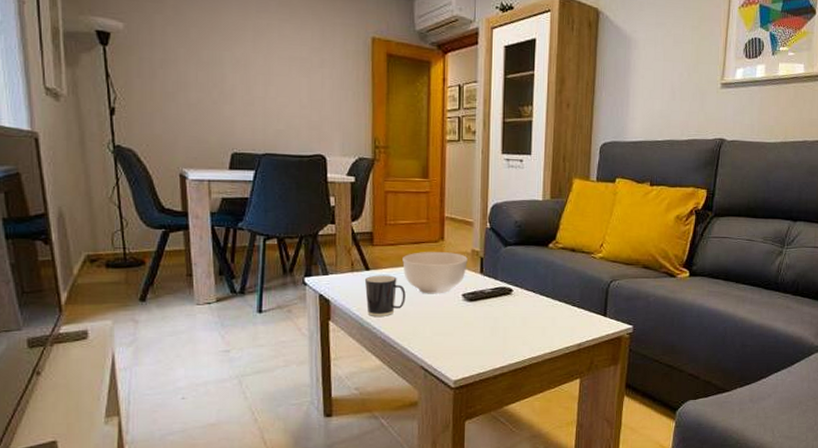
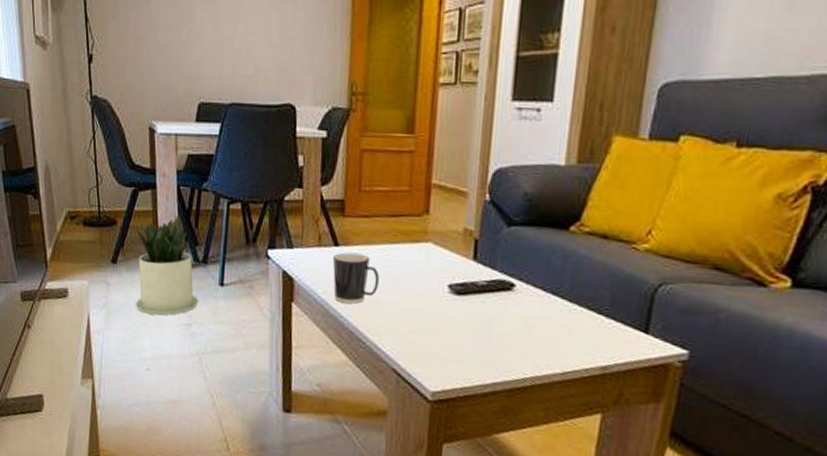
planter: none [165,253,237,346] -> present [134,216,199,316]
bowl: present [402,252,468,294] -> none [377,227,458,283]

